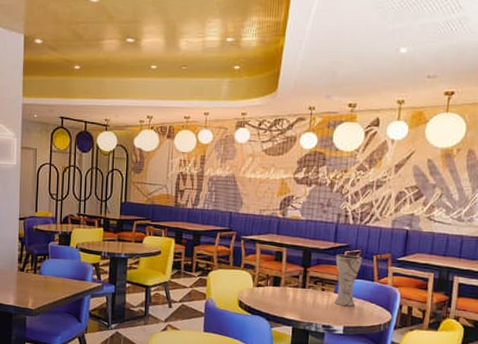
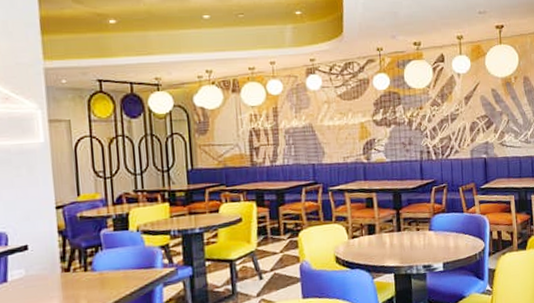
vase: present [334,254,362,307] -> none [425,189,450,243]

